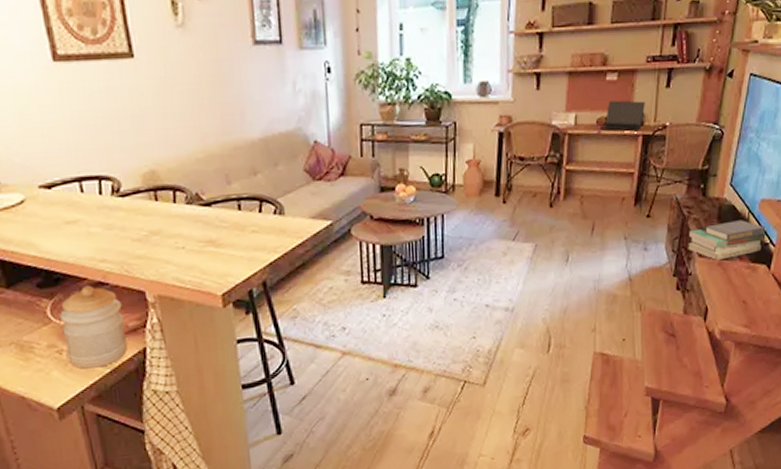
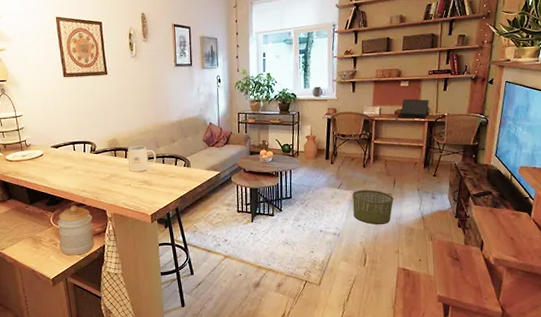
mug: none [176,180,228,227] -> present [127,145,157,173]
basket: none [533,240,591,292] -> present [352,189,394,225]
books: present [688,220,766,261] -> none [465,180,526,208]

